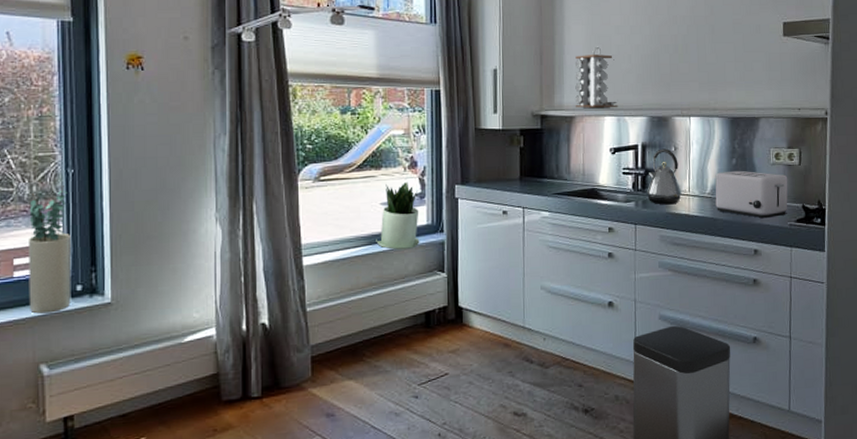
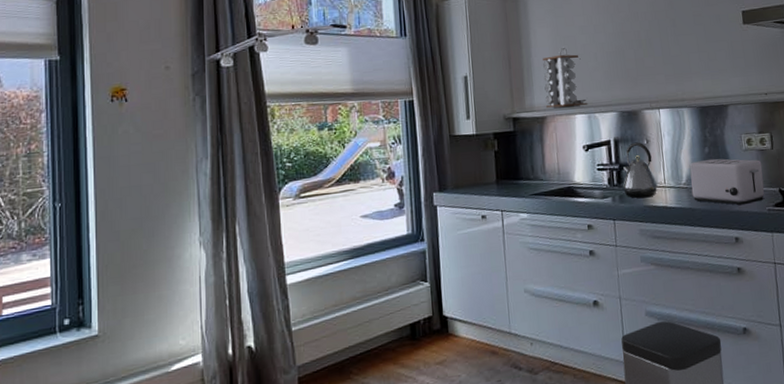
vase: present [29,185,72,314] -> none [17,220,59,352]
planter: present [376,181,420,251] -> none [358,192,402,263]

